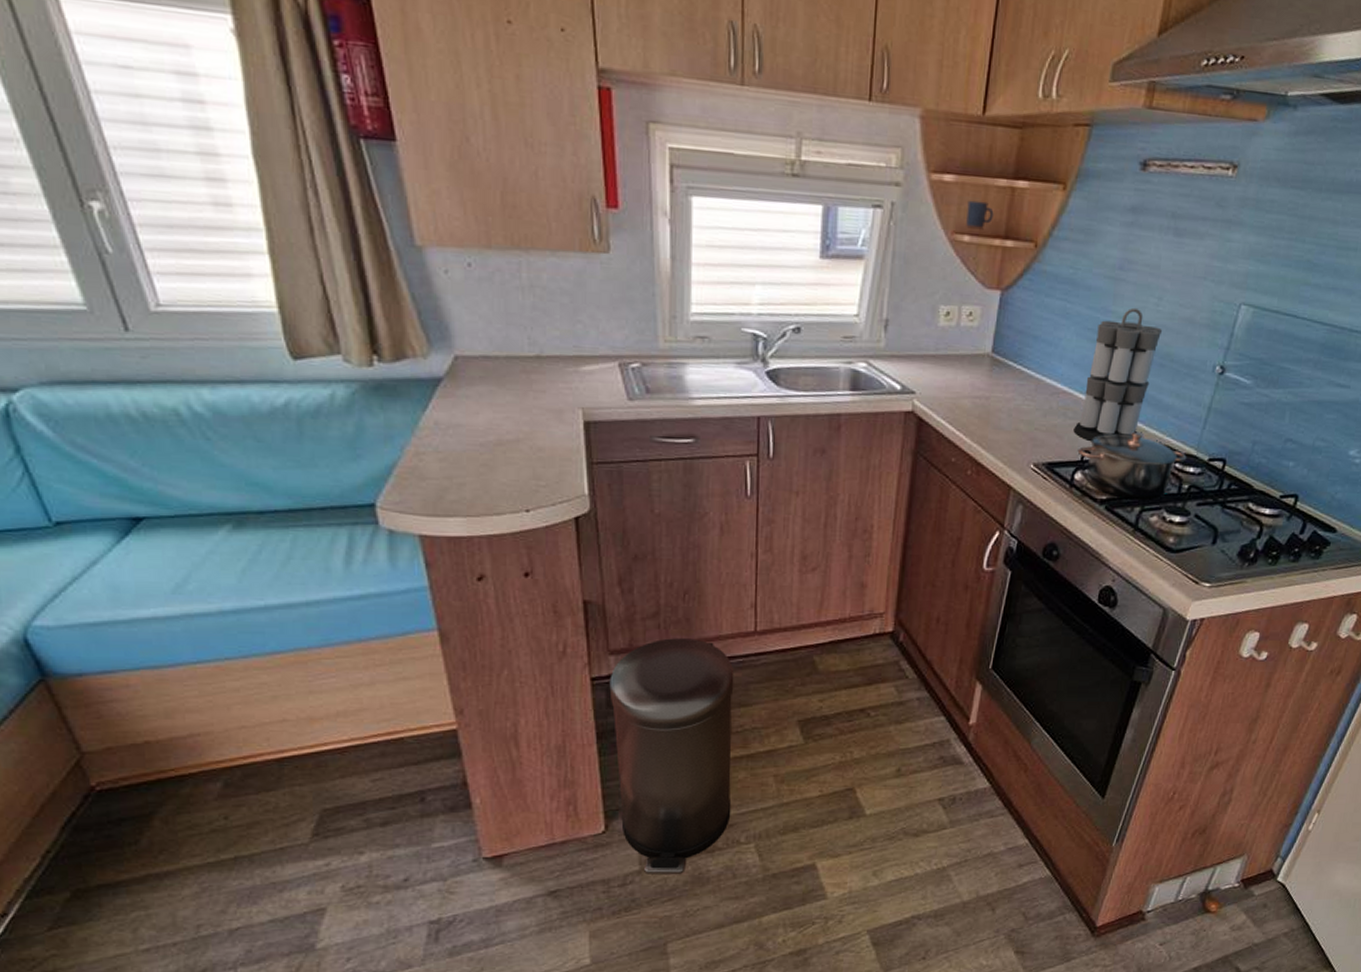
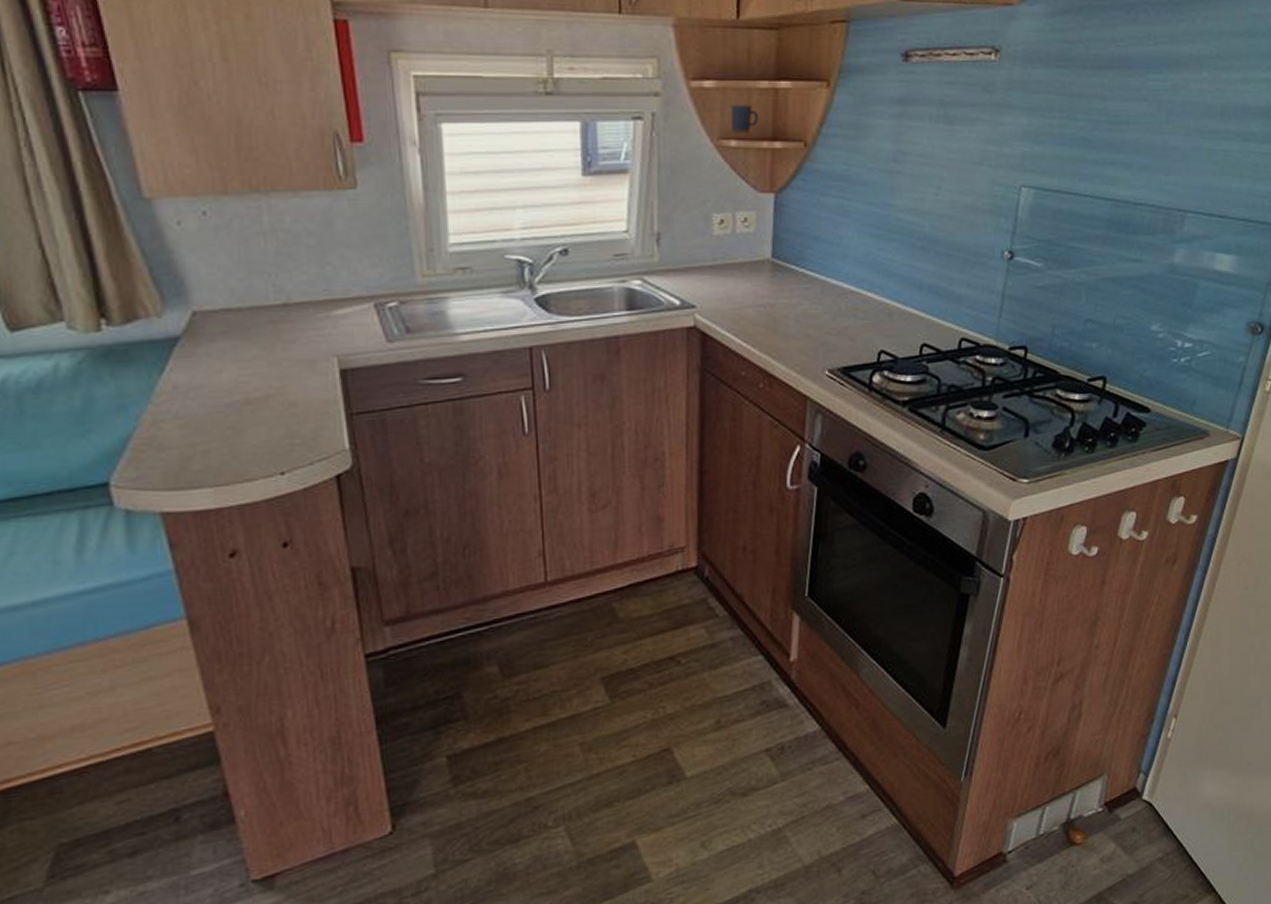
pedal bin: present [609,638,734,875] -> none [386,597,535,878]
spice rack: present [1073,307,1163,442] -> none [866,199,946,342]
cooking pot: present [1077,431,1187,501] -> none [872,326,987,398]

